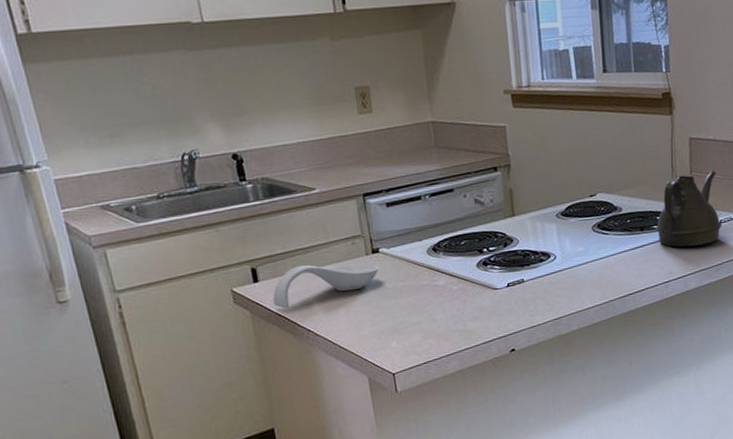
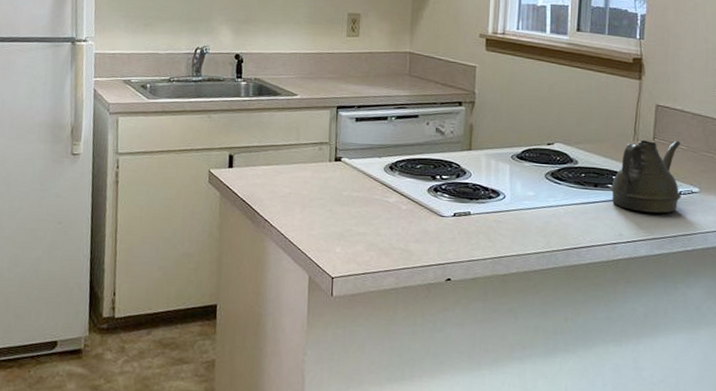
spoon rest: present [273,264,379,309] -> none [241,160,337,196]

